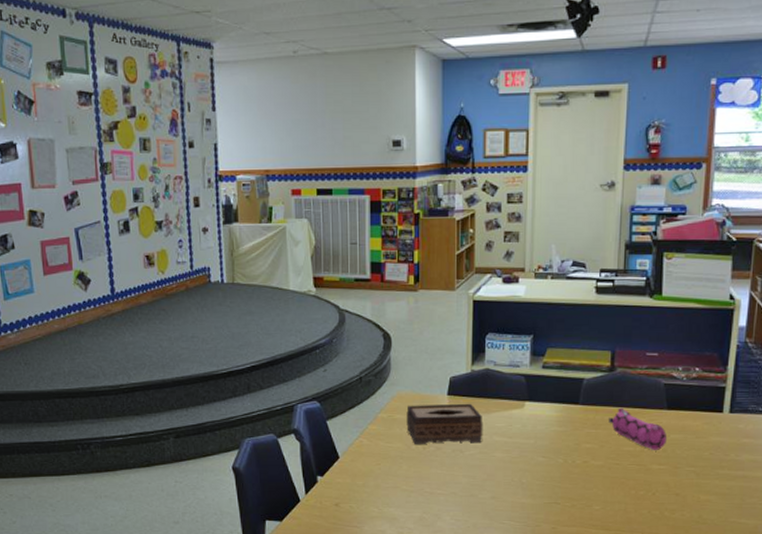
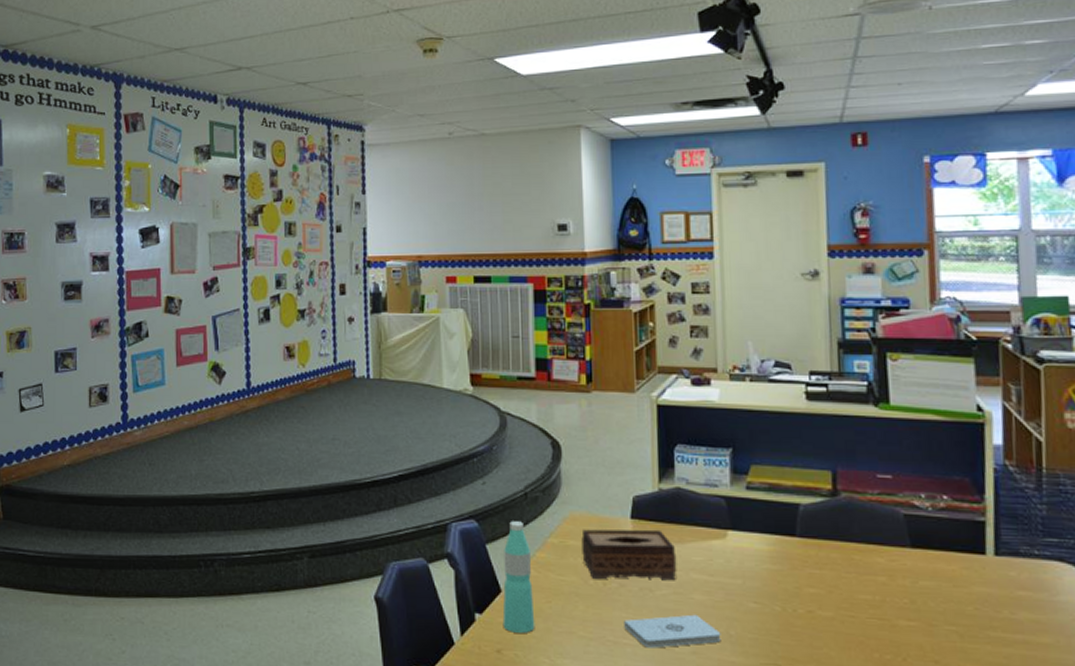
water bottle: none [340,401,367,490] -> present [502,521,535,633]
notepad: none [439,468,515,496] -> present [624,614,721,648]
pencil case: present [608,407,668,450] -> none [835,542,916,600]

